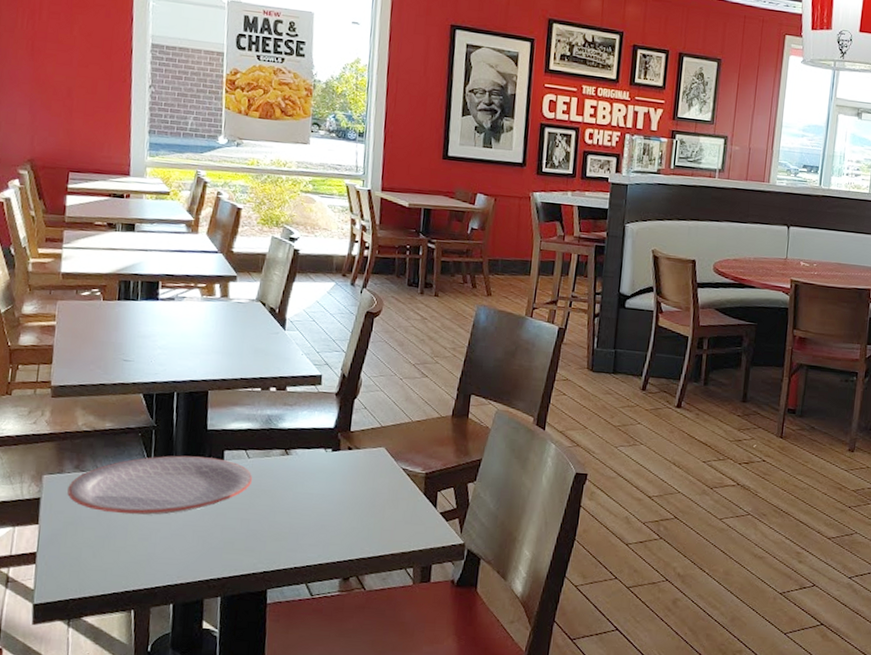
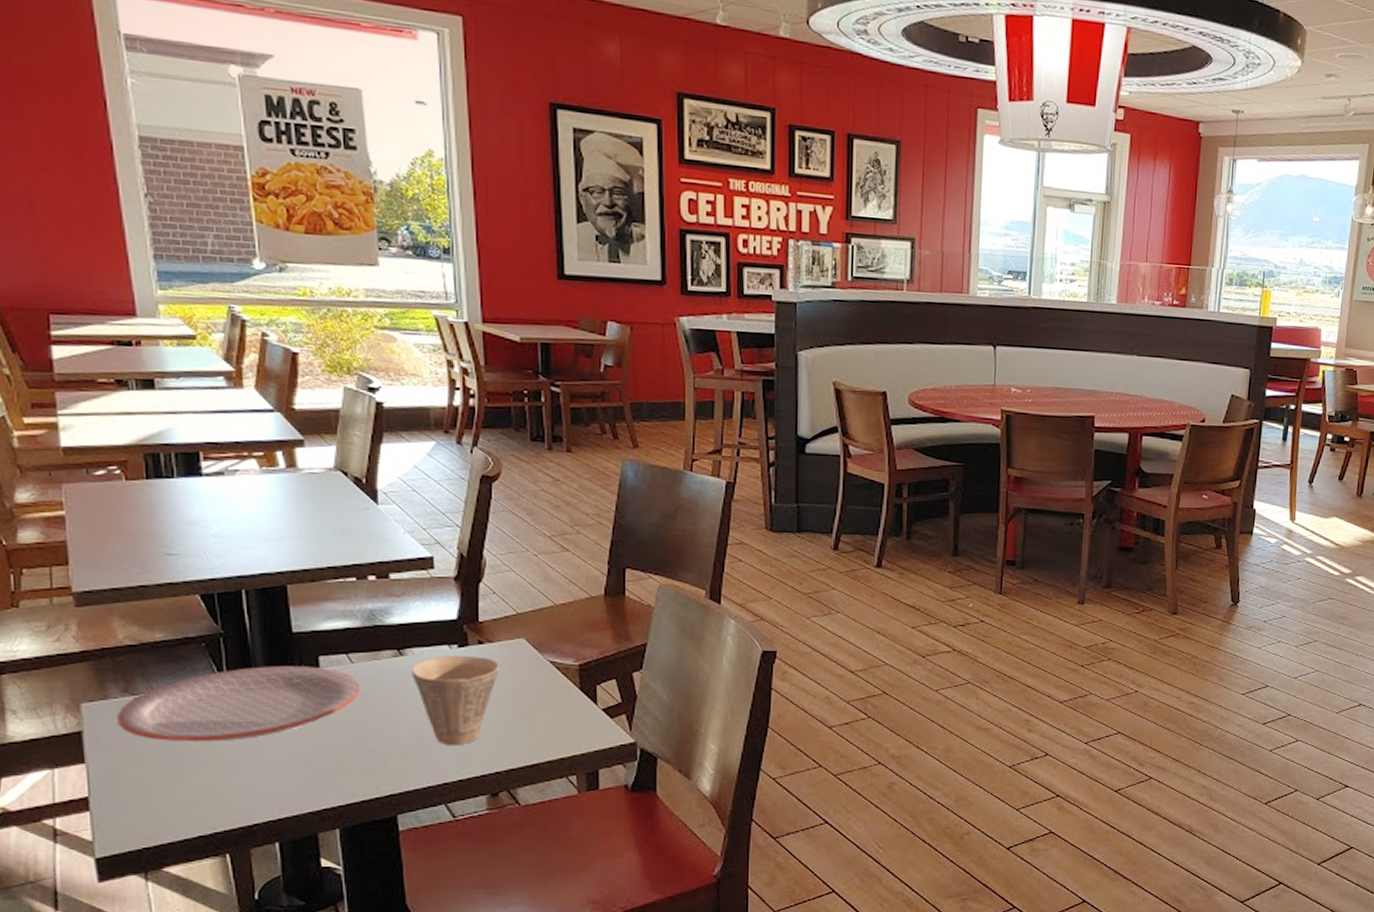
cup: none [293,457,362,534] -> present [412,655,499,745]

